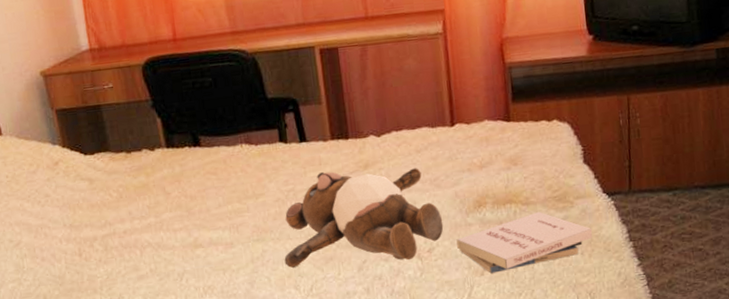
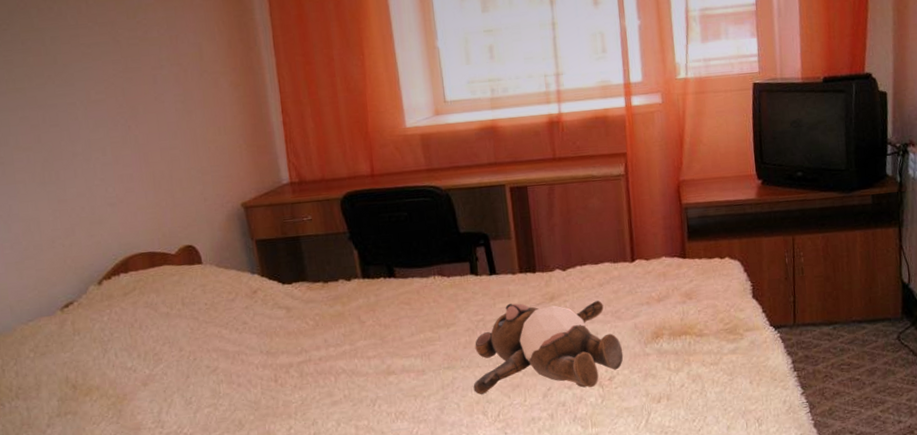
books: present [456,211,593,274] -> none [635,342,760,401]

